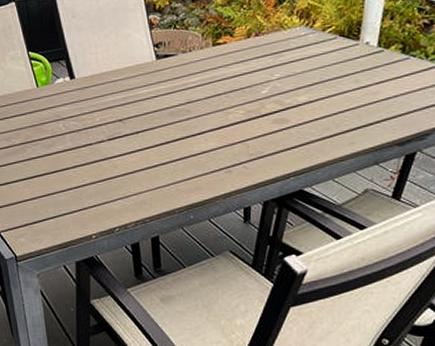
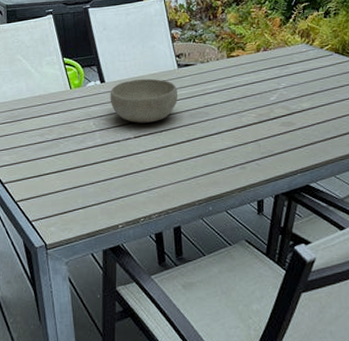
bowl: none [80,72,156,124] -> present [110,78,177,123]

